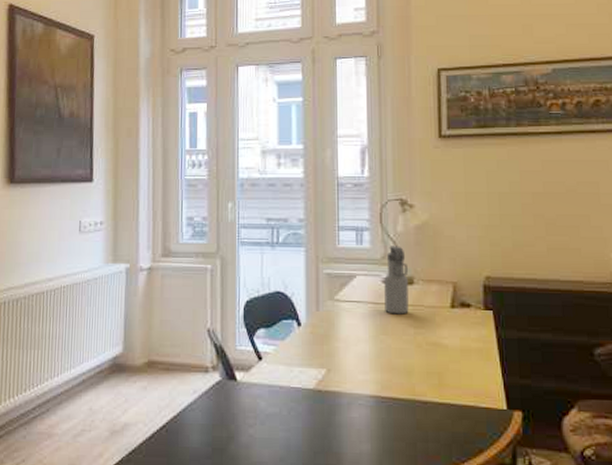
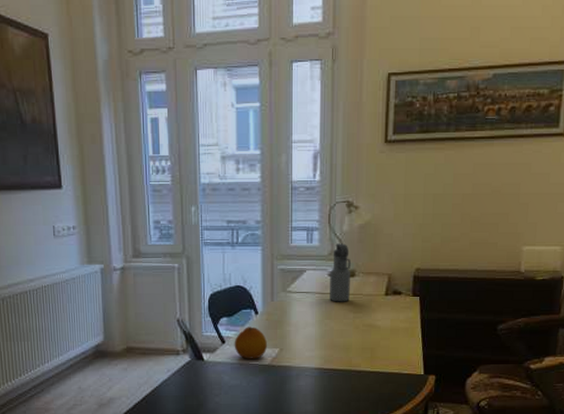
fruit: none [272,341,311,381] -> present [234,327,267,359]

